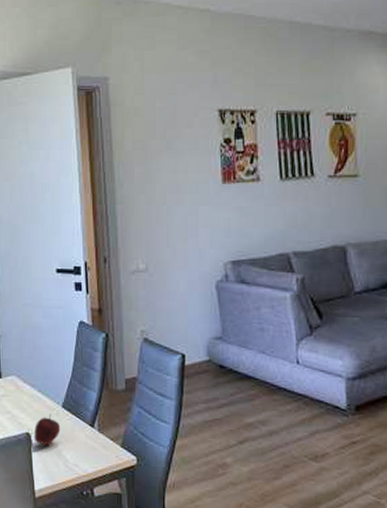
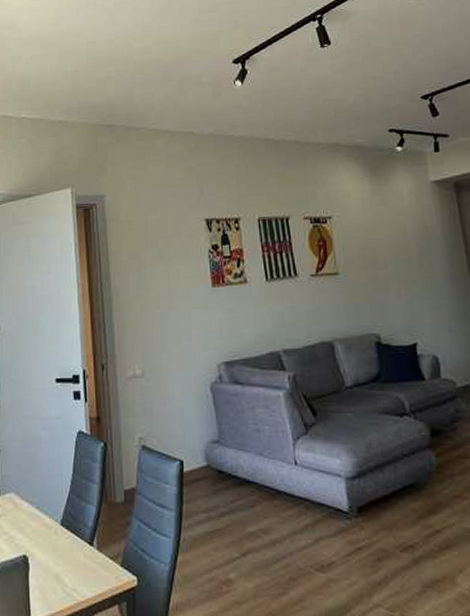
apple: present [34,413,61,446] -> none [32,532,59,569]

